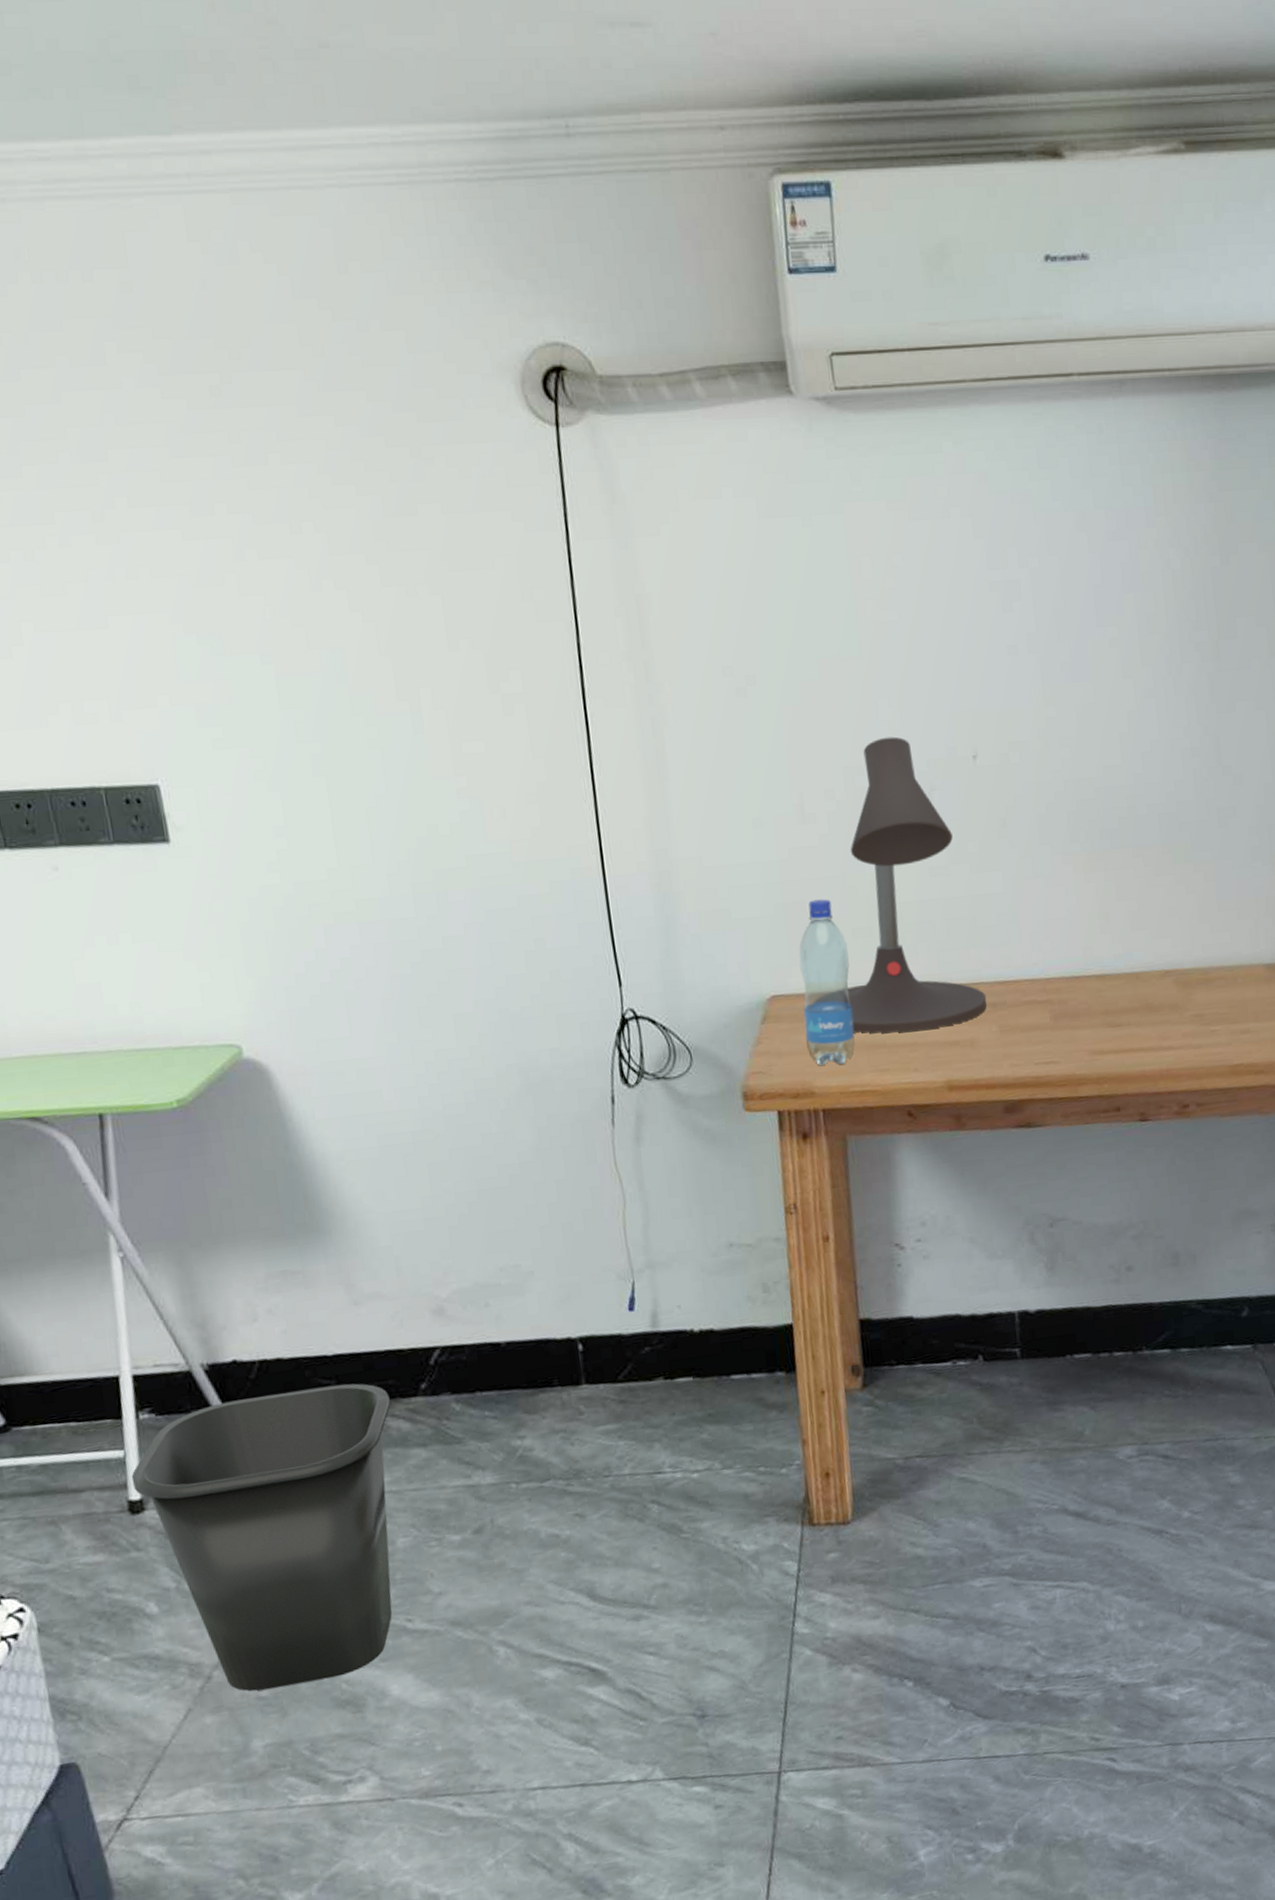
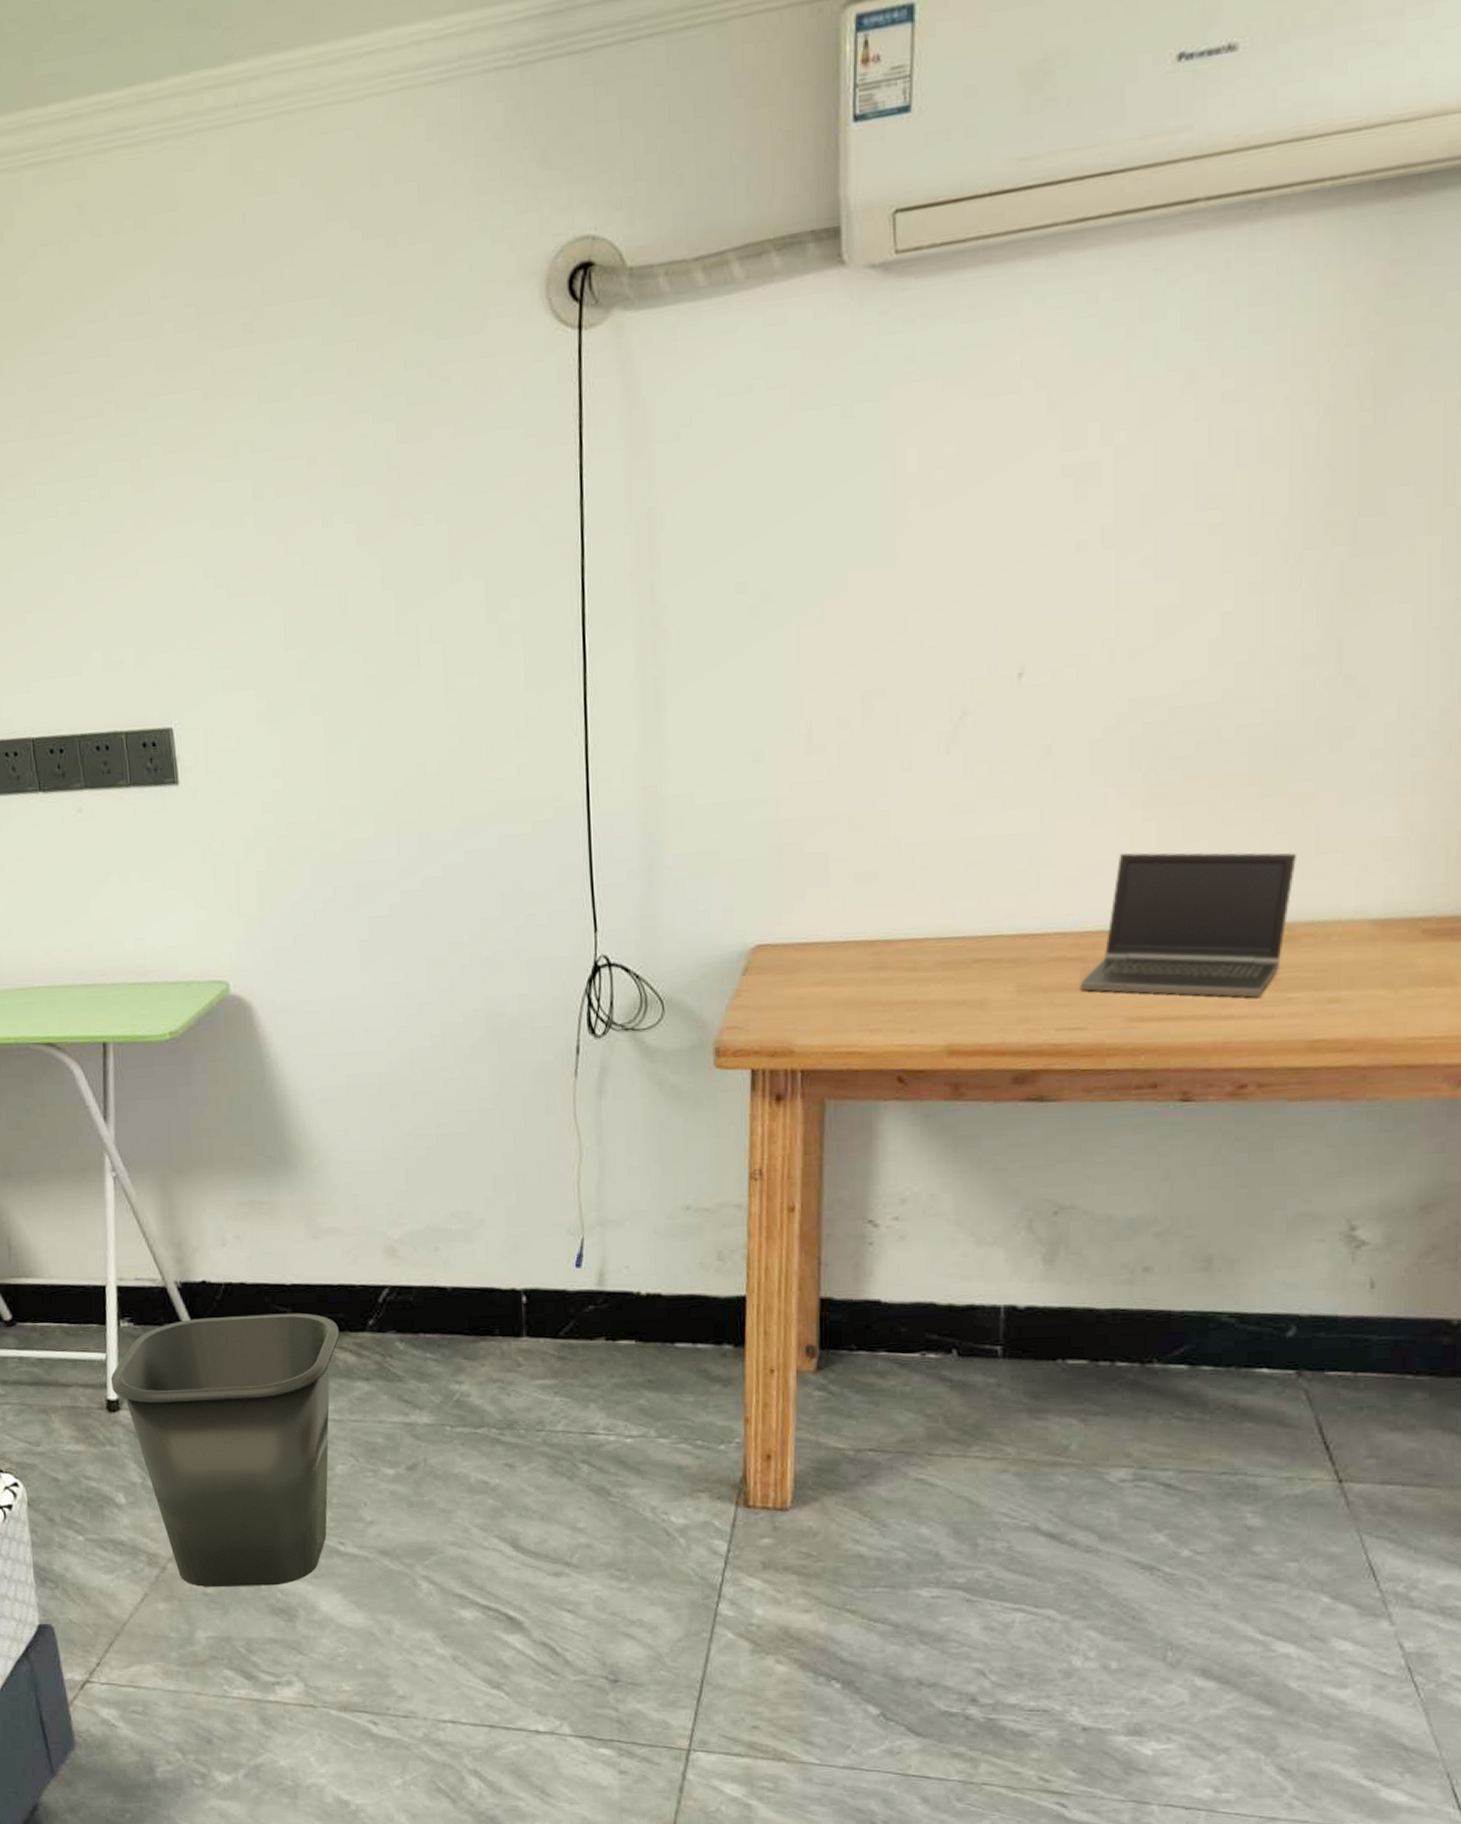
bottle: present [798,899,855,1067] -> none [789,839,847,1024]
desk lamp: present [847,736,987,1033] -> none [841,654,1005,990]
laptop computer: none [1050,909,1205,1031] -> present [1080,852,1296,998]

